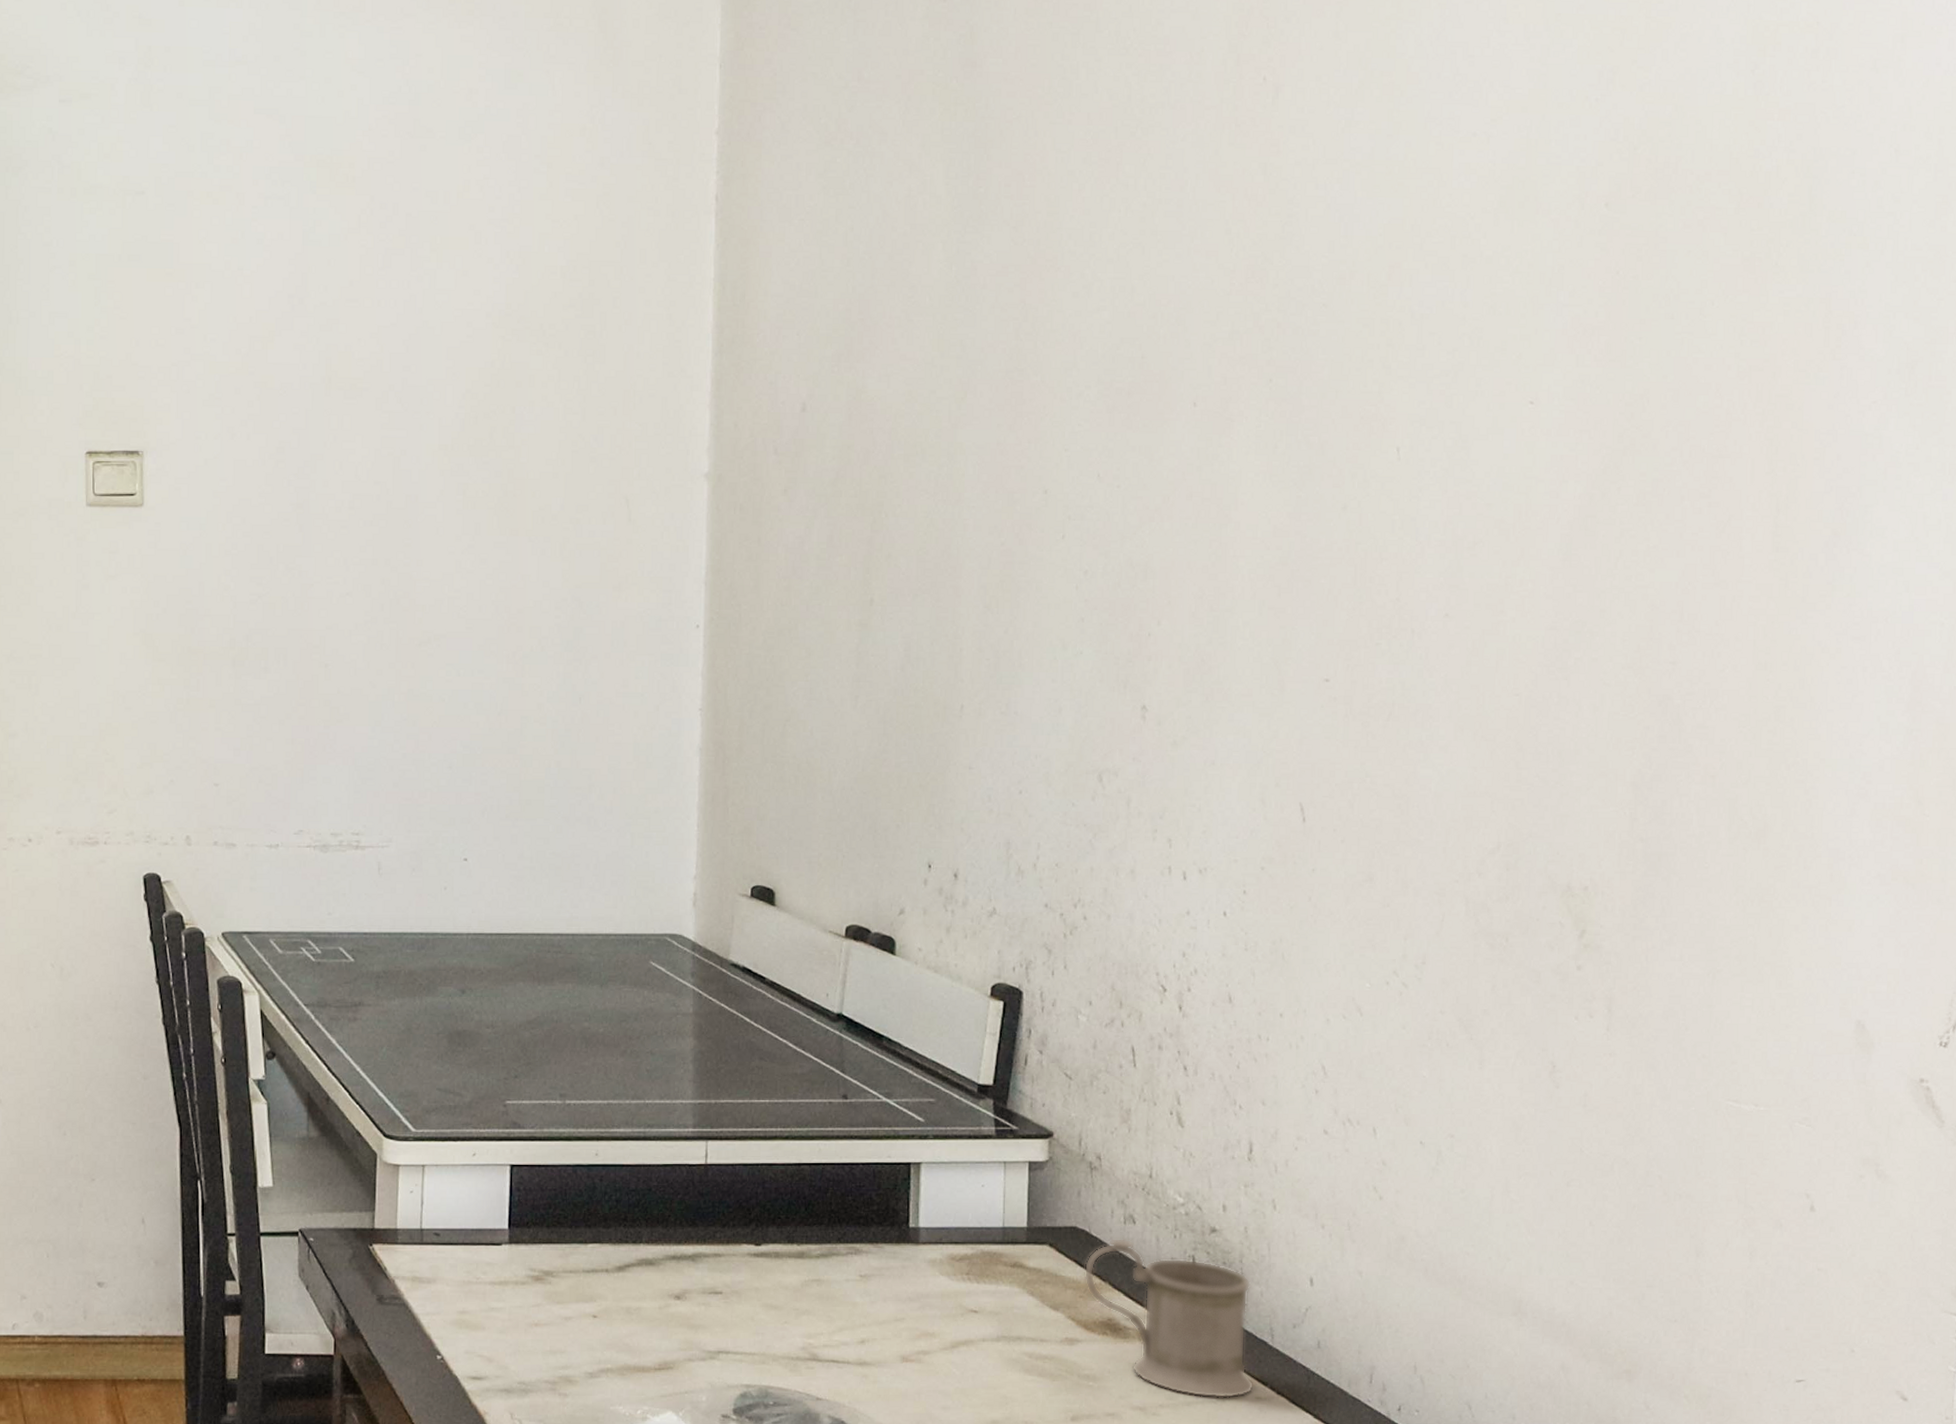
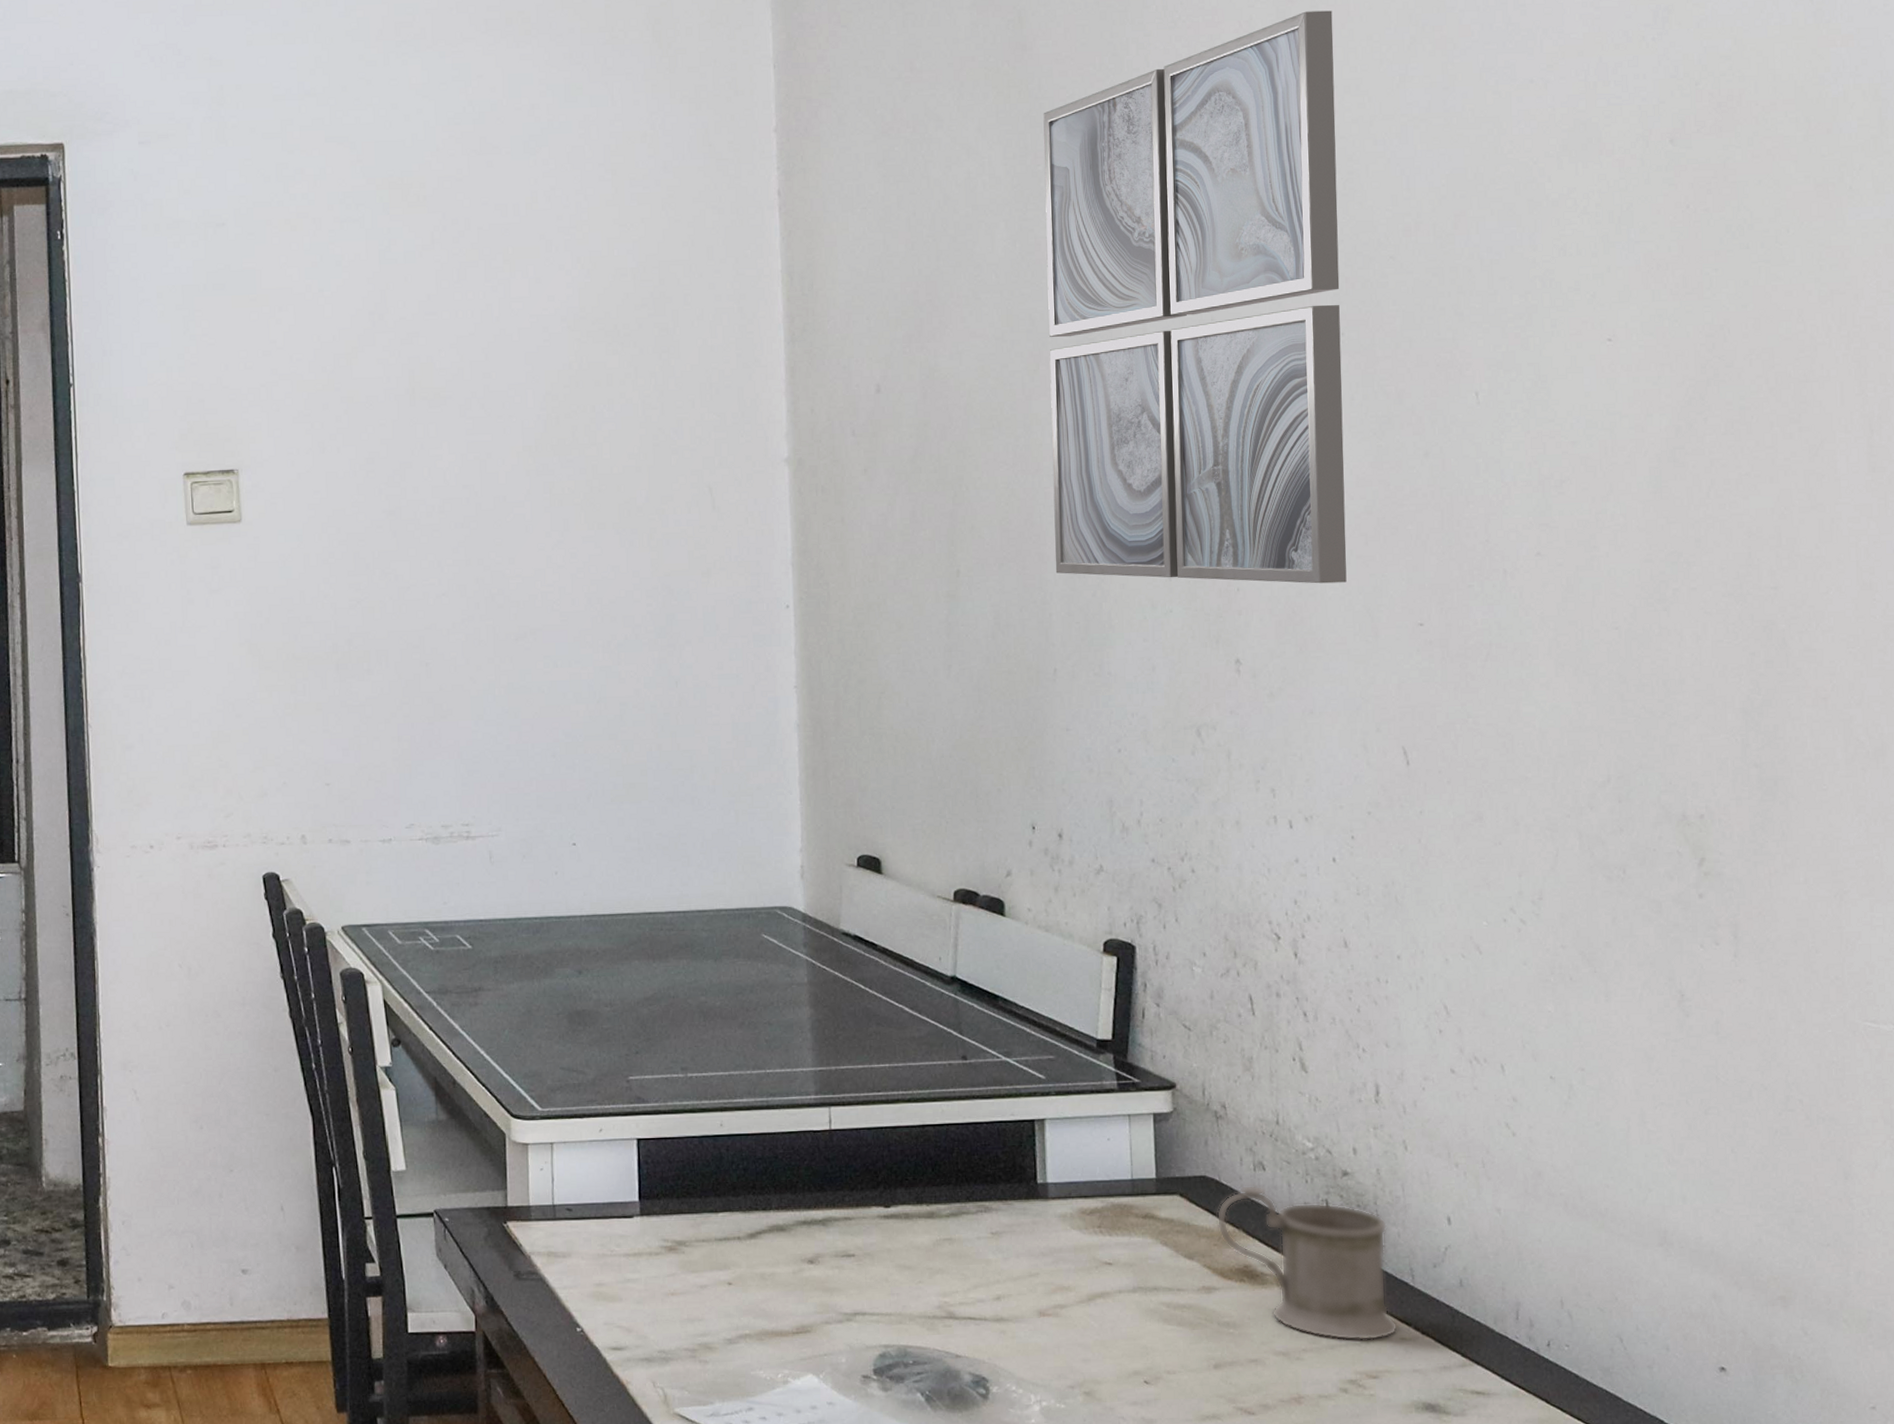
wall art: none [969,47,1284,634] -> present [1043,10,1347,584]

